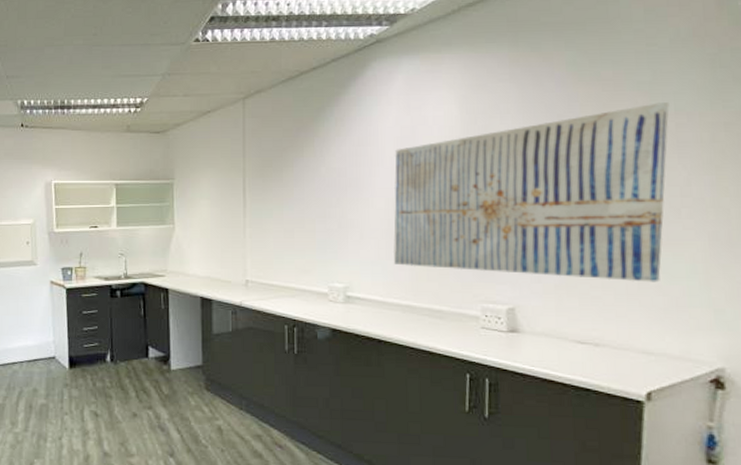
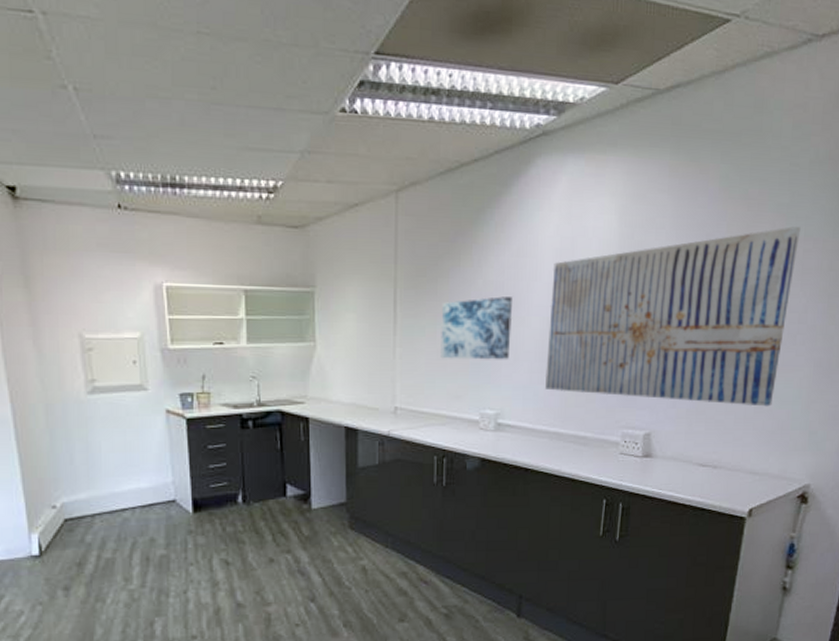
wall art: none [287,181,356,238] -> present [440,296,512,360]

